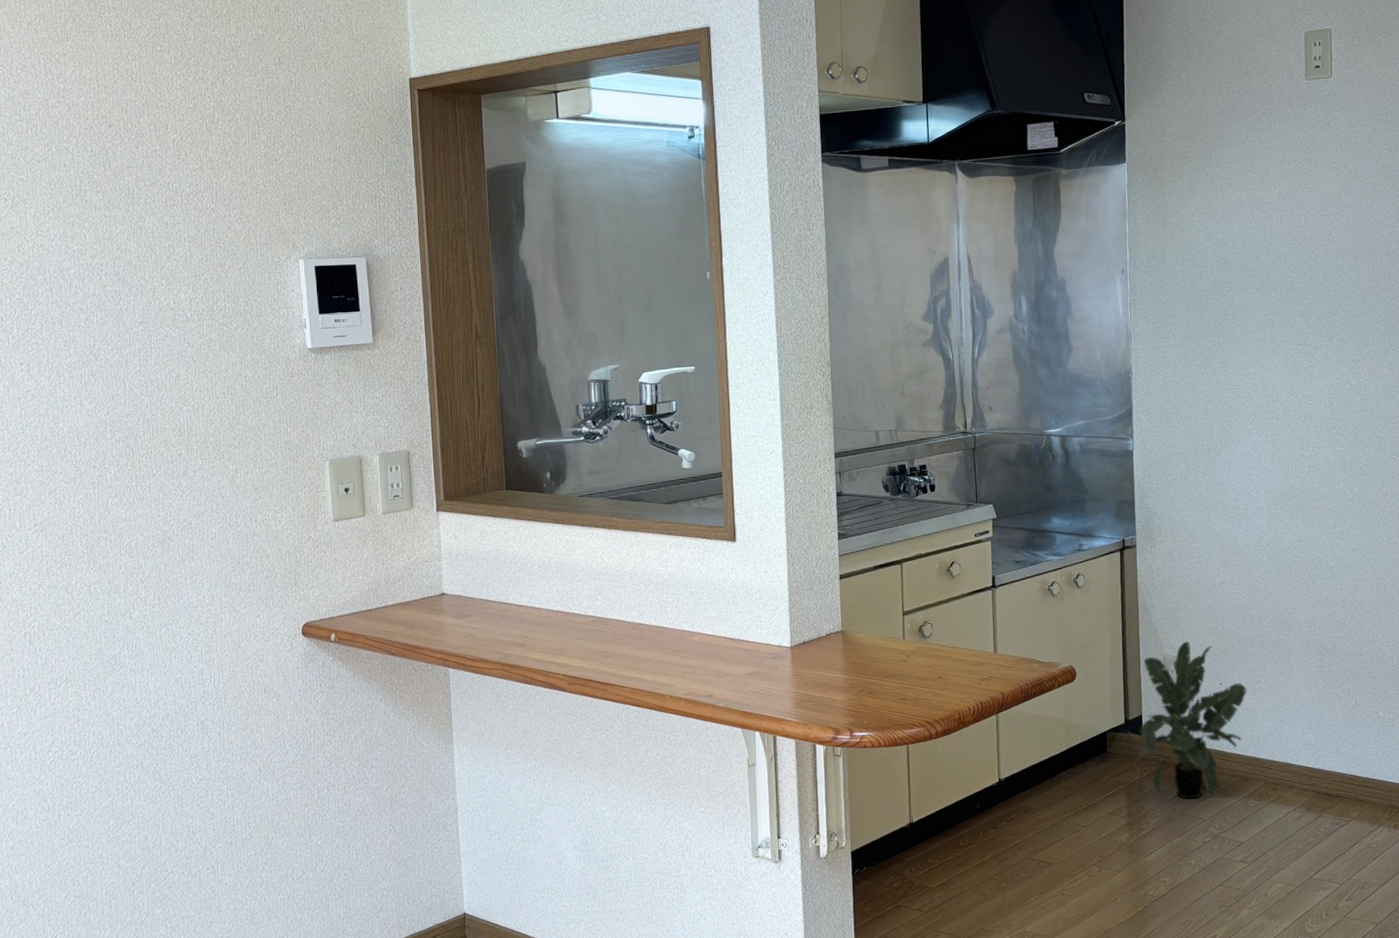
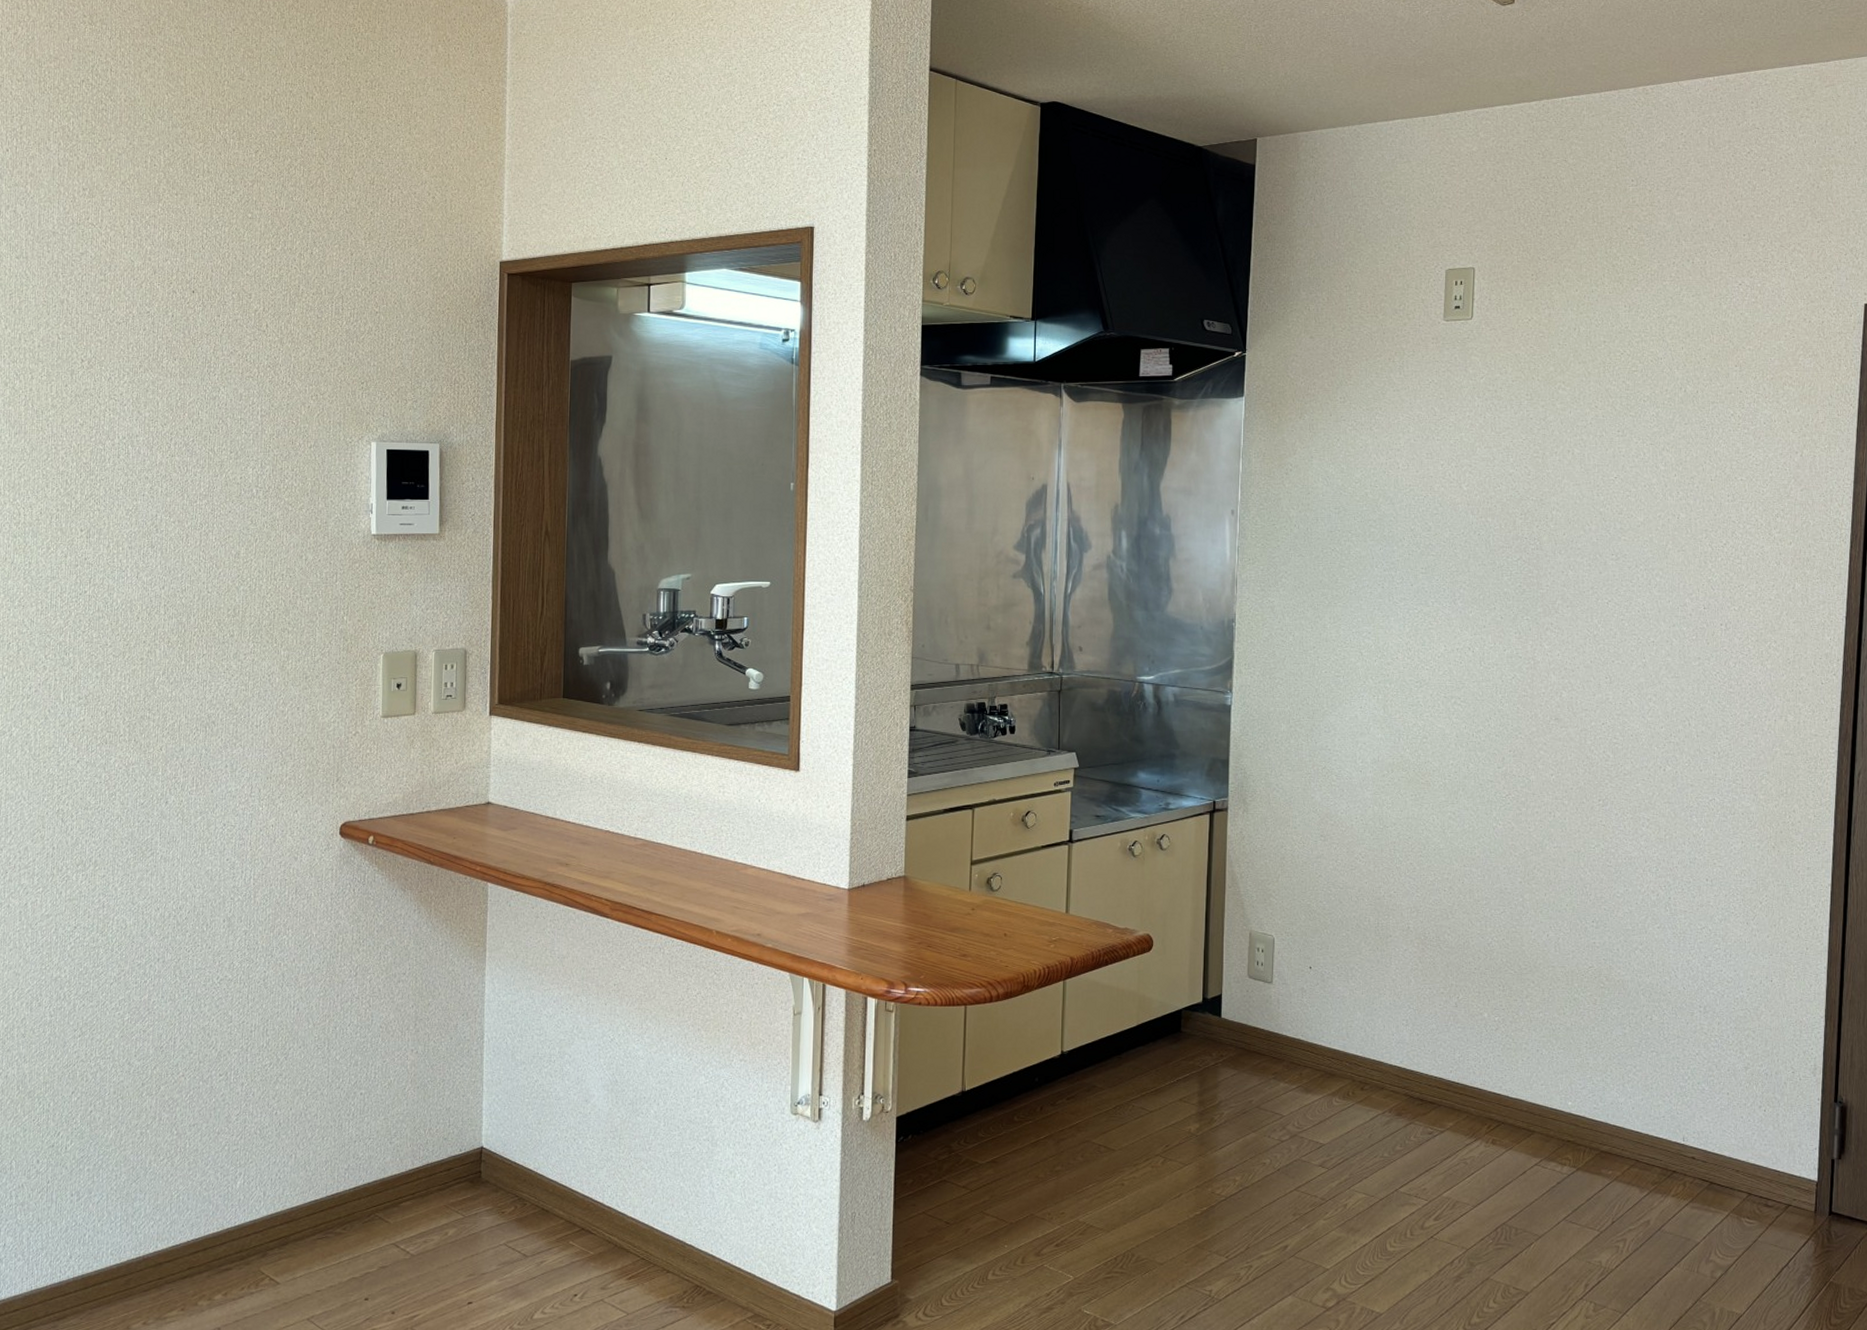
potted plant: present [1131,641,1247,800] -> none [1205,917,1339,1093]

